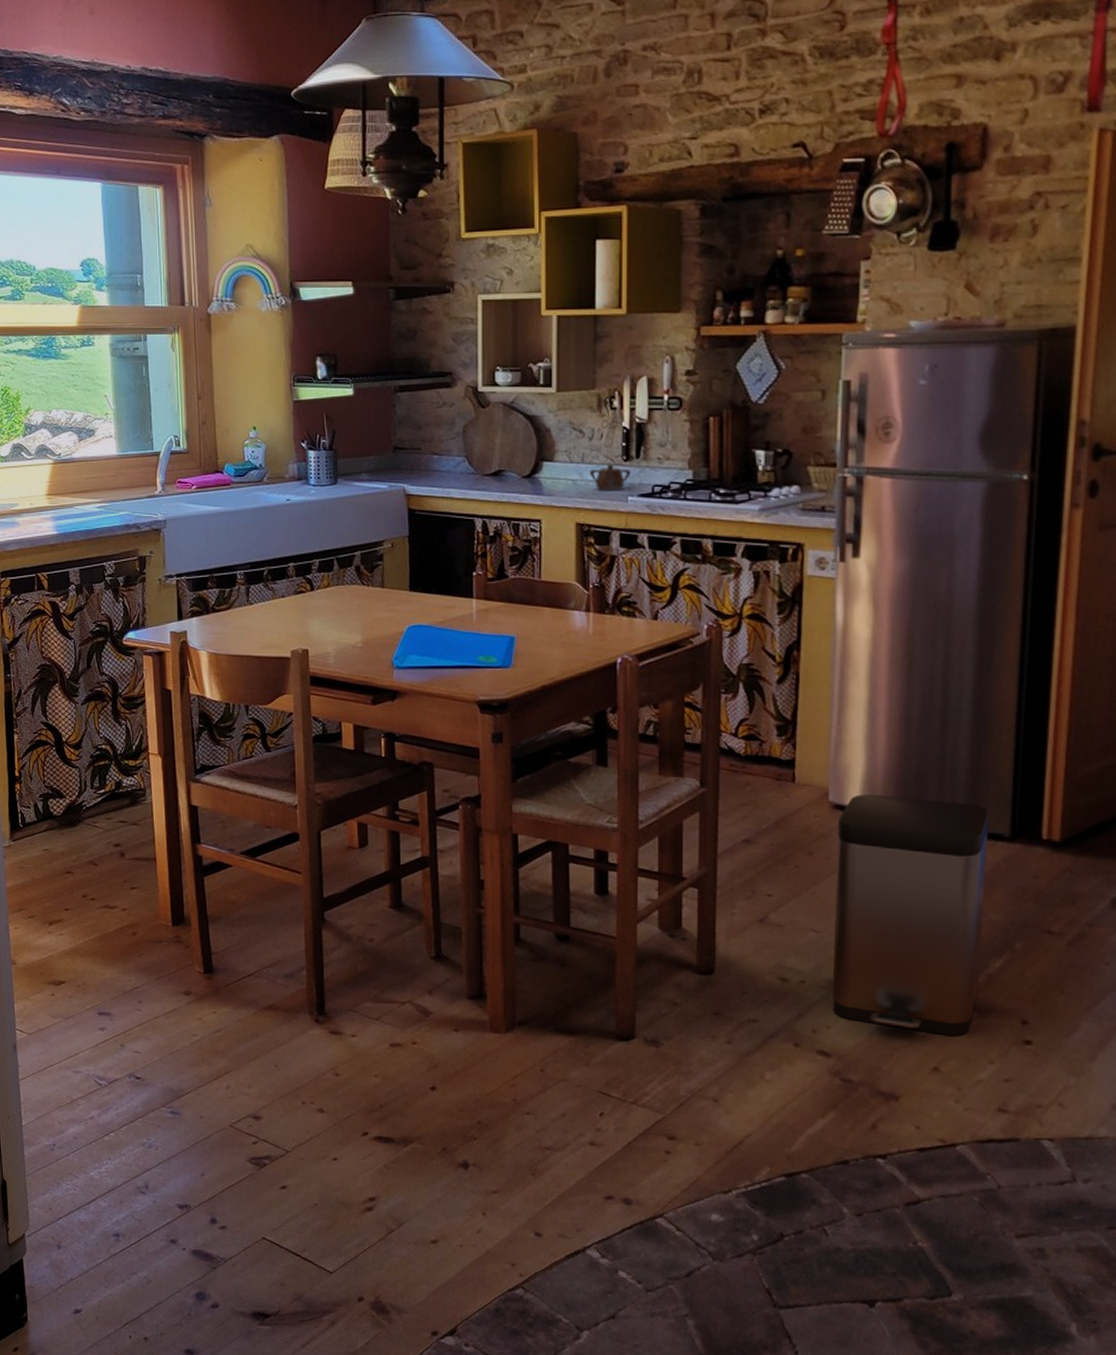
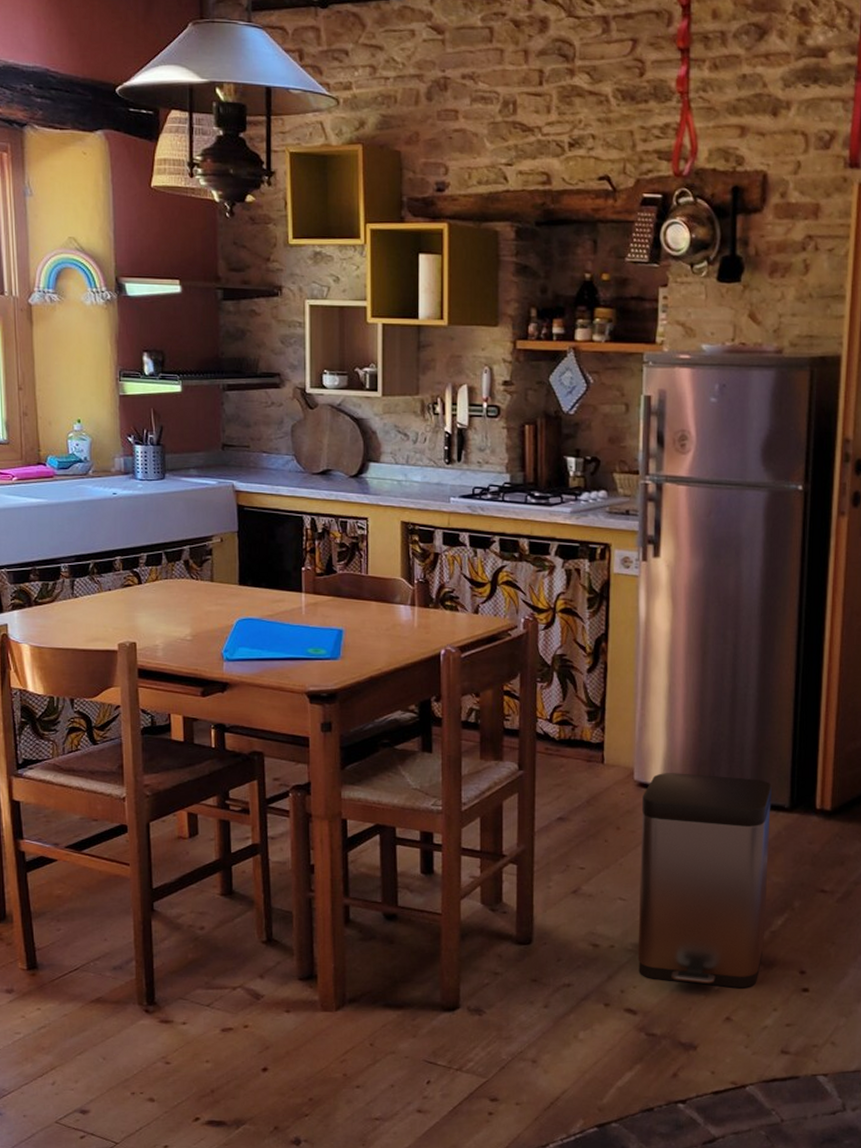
teapot: present [589,463,632,491] -> none [413,465,454,492]

